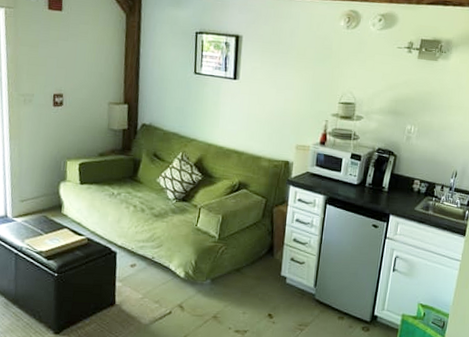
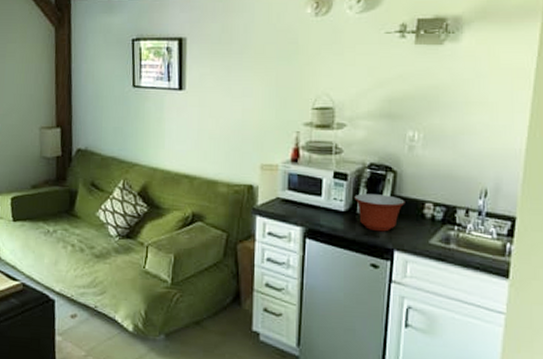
mixing bowl: none [365,171,401,201] -> present [354,193,405,232]

